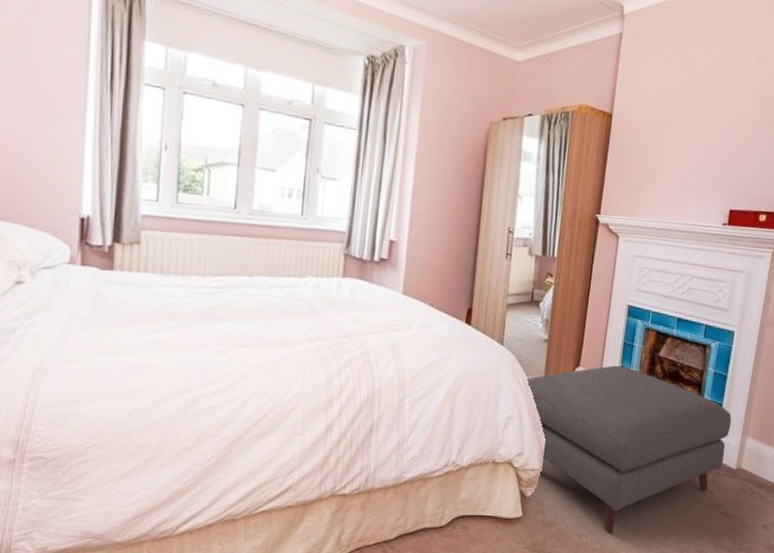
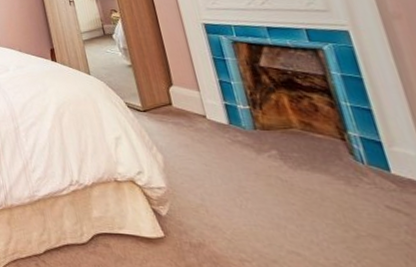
ottoman: present [526,365,732,533] -> none [122,80,410,260]

